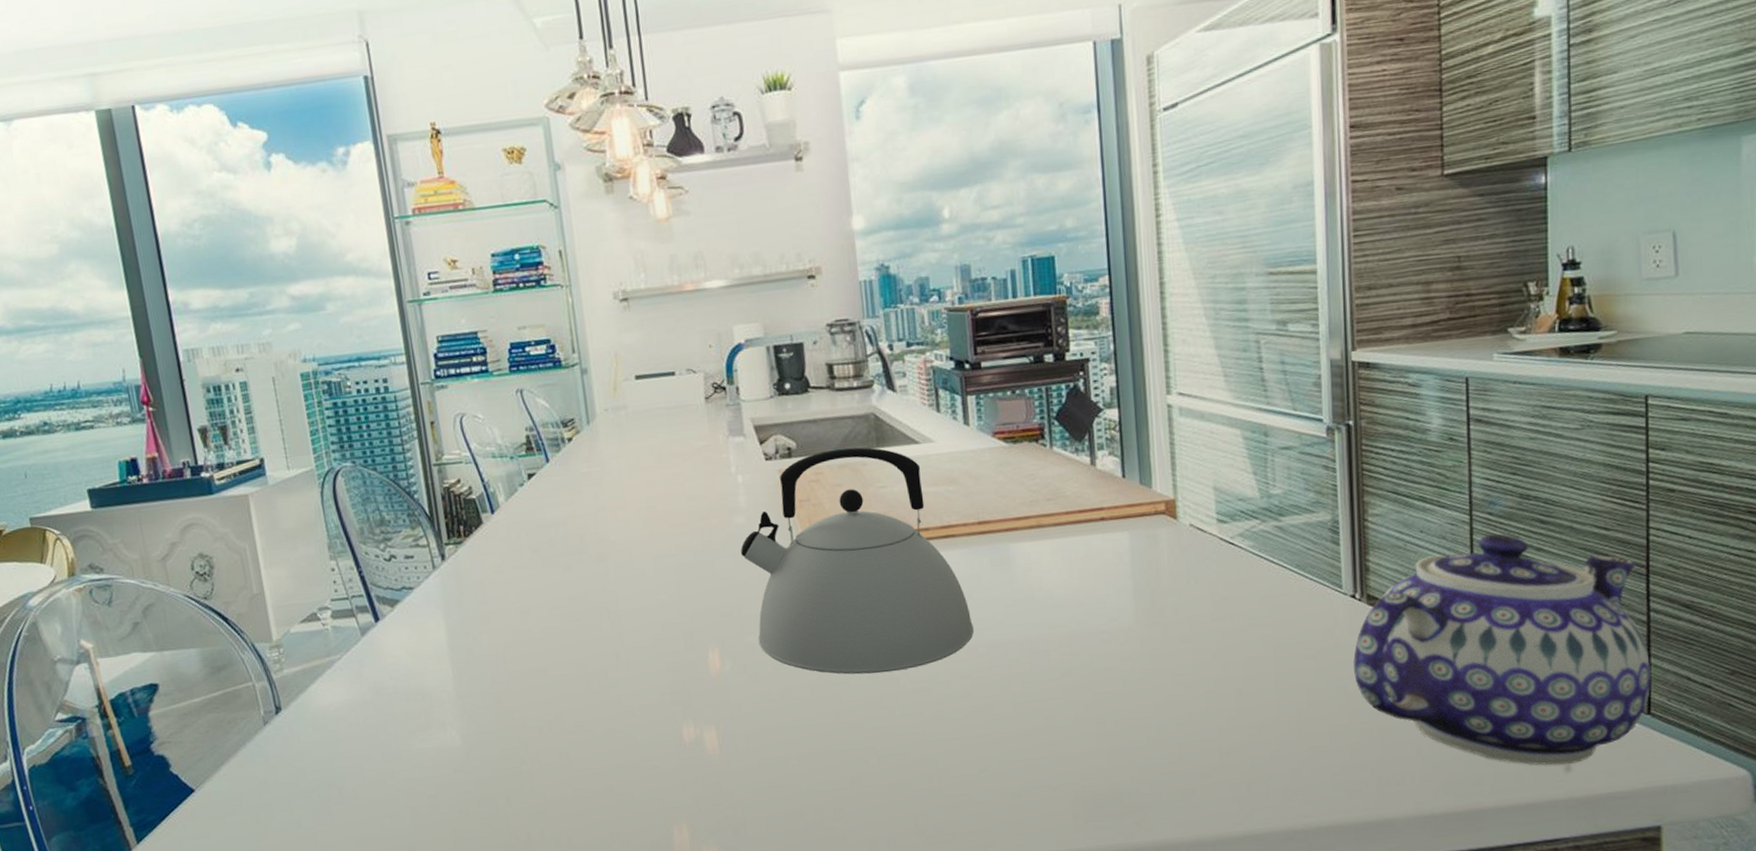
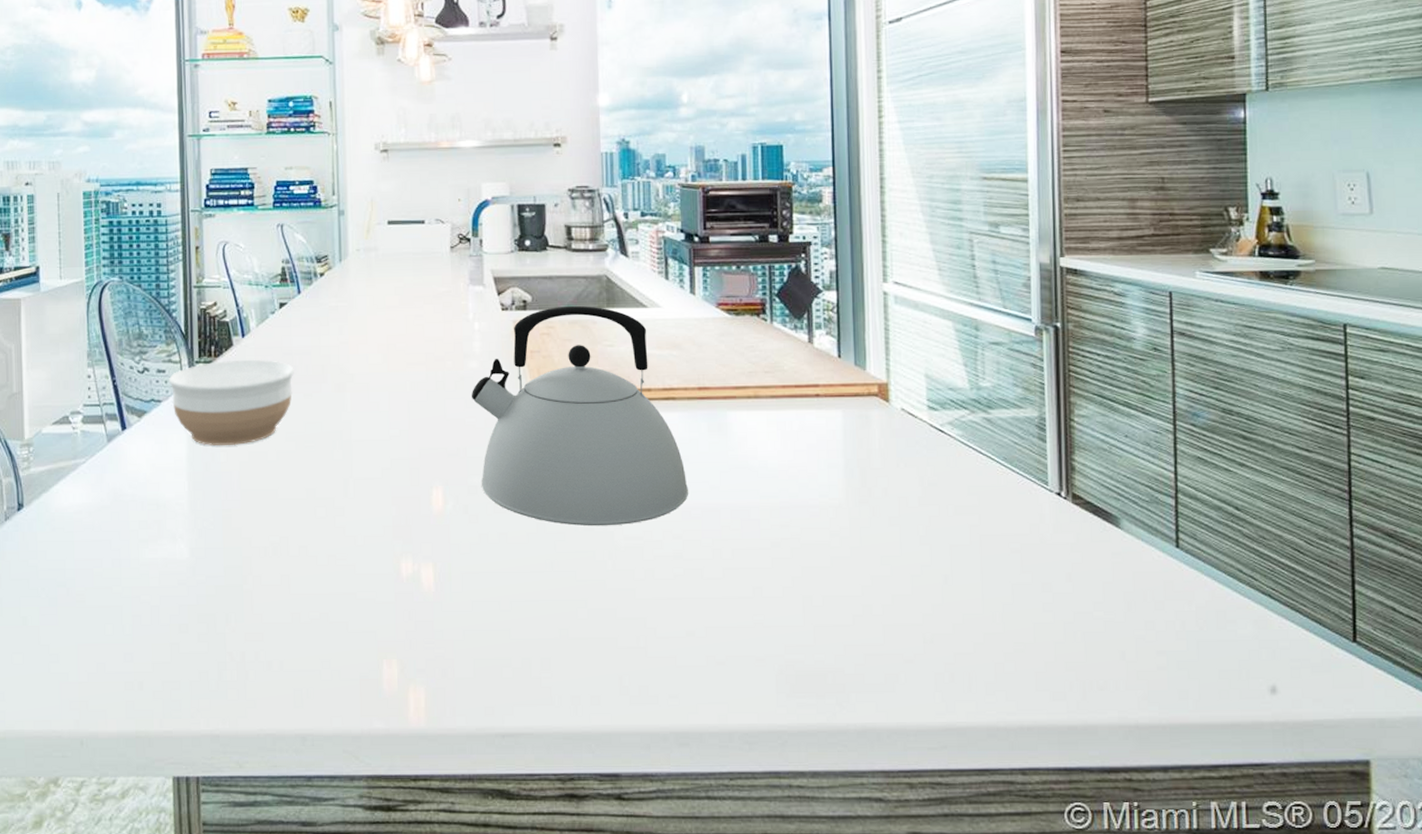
bowl: none [418,535,552,629] -> present [169,360,294,446]
teapot: present [1353,533,1651,766] -> none [1058,445,1356,686]

